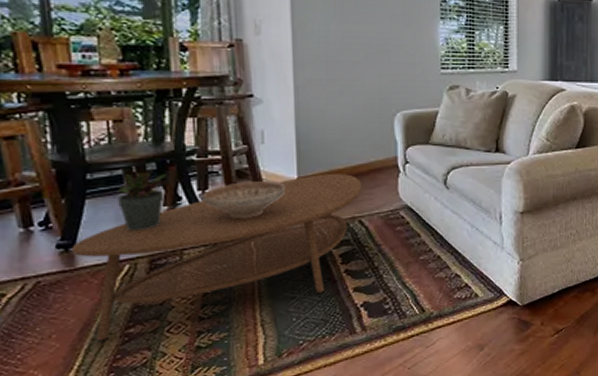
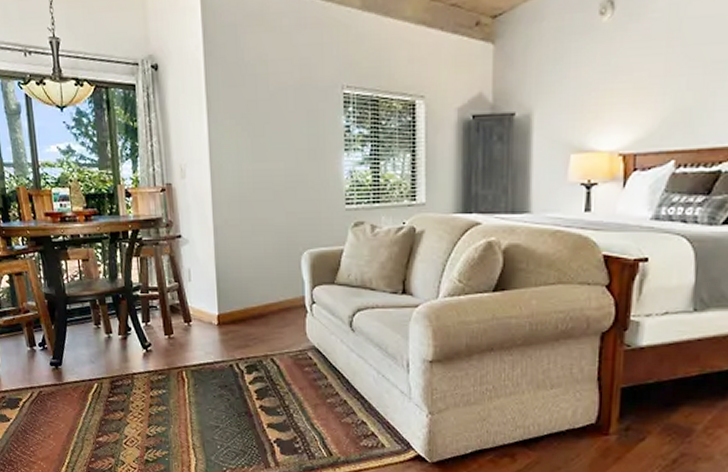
coffee table: present [71,173,363,341] -> none [60,311,274,445]
potted plant: present [114,165,169,231] -> none [85,299,122,355]
decorative bowl: present [202,181,285,218] -> none [146,316,209,350]

